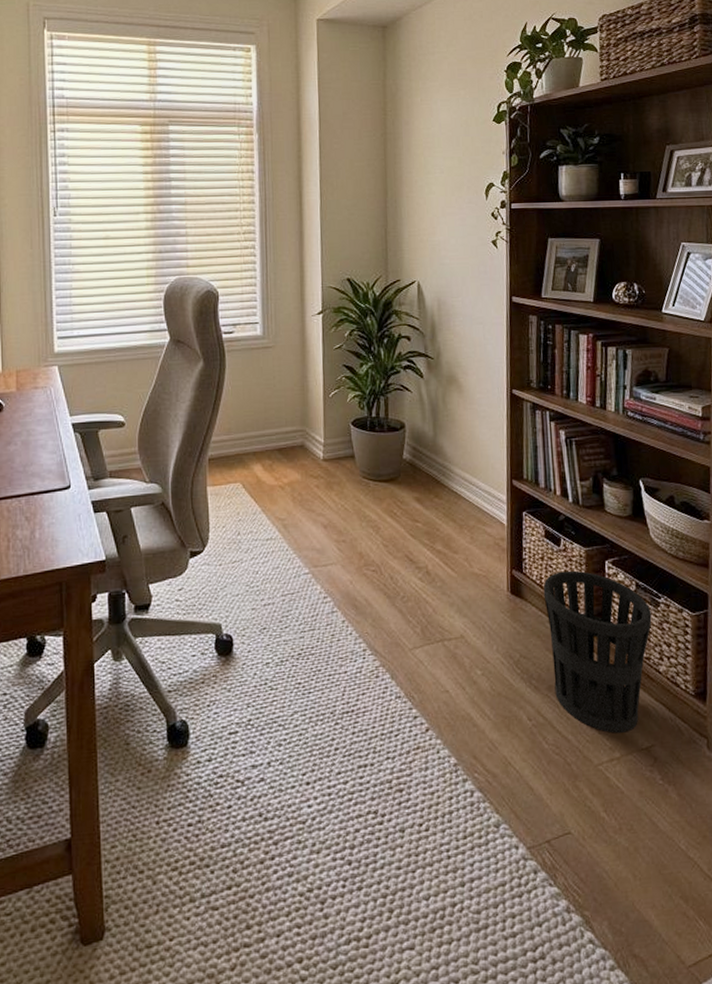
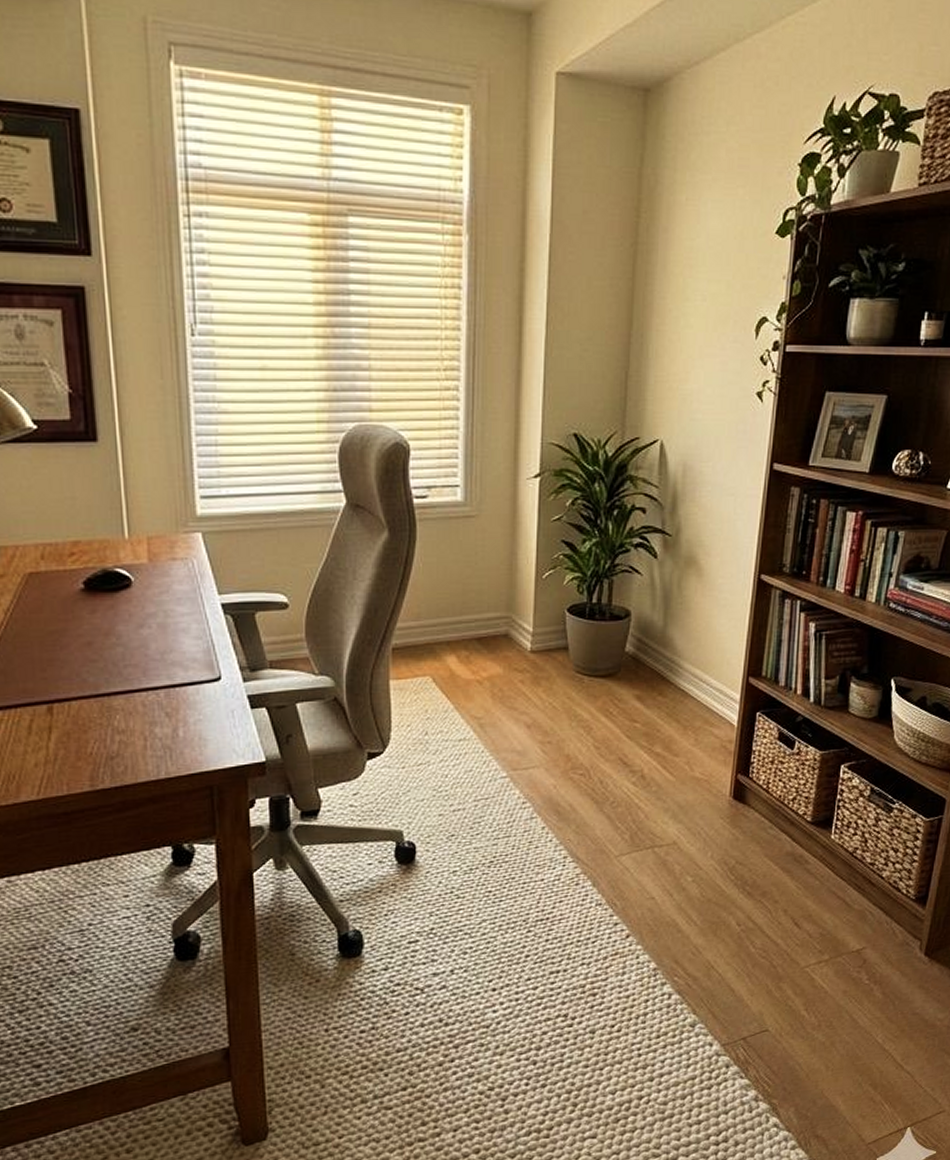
wastebasket: present [543,570,652,733] -> none [769,775,883,937]

